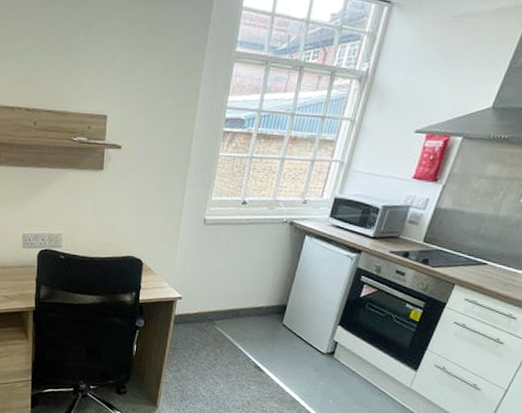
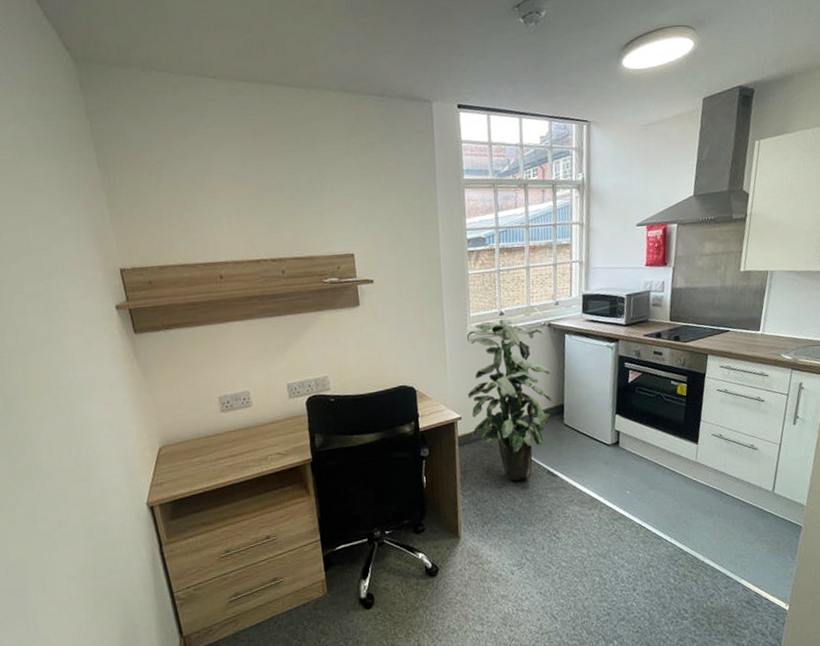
indoor plant: none [187,207,285,369] -> present [467,318,553,481]

